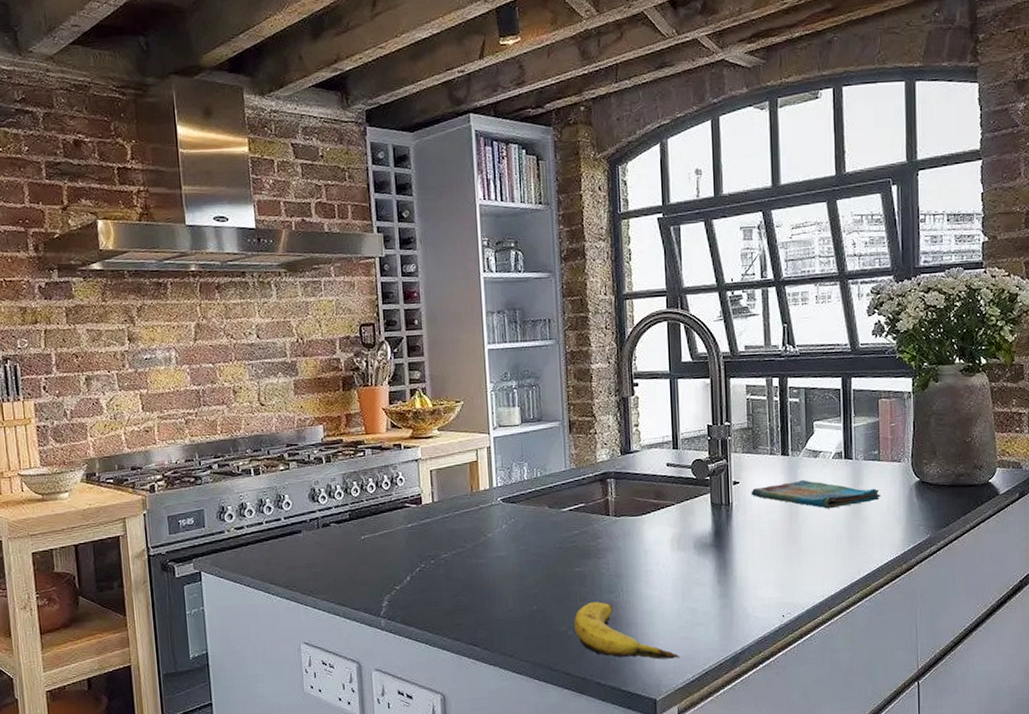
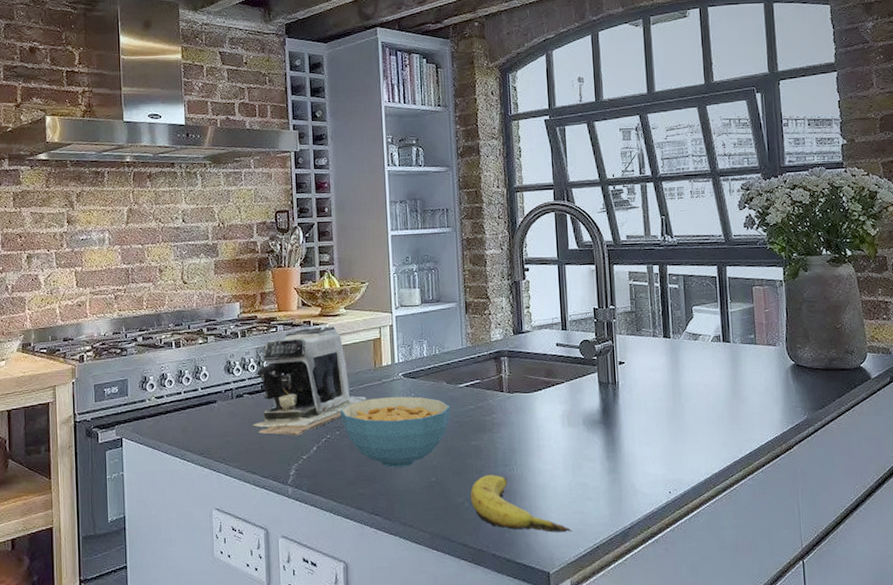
coffee maker: none [342,449,464,566] -> present [253,326,368,436]
cereal bowl: none [434,522,553,597] -> present [340,396,451,468]
dish towel: present [751,480,881,509] -> none [636,361,759,389]

